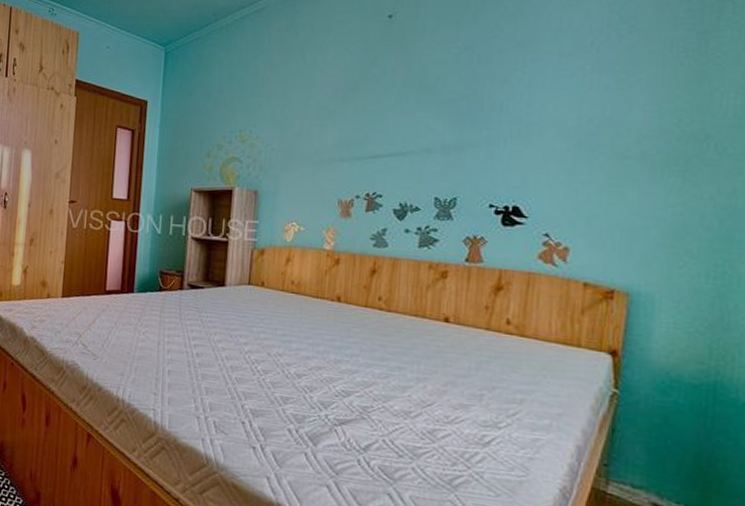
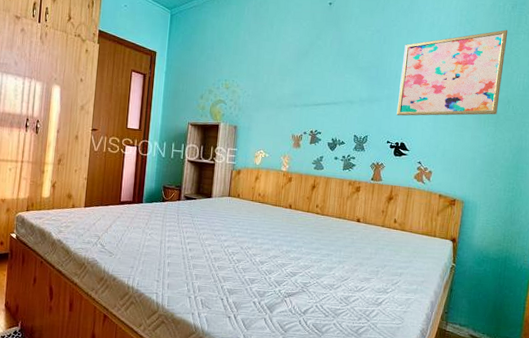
wall art: none [503,26,700,167] -> present [396,29,508,116]

